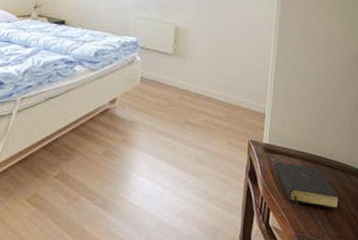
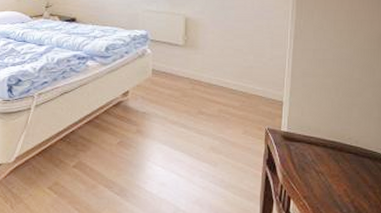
bible: present [275,162,340,211] -> none [295,150,368,200]

